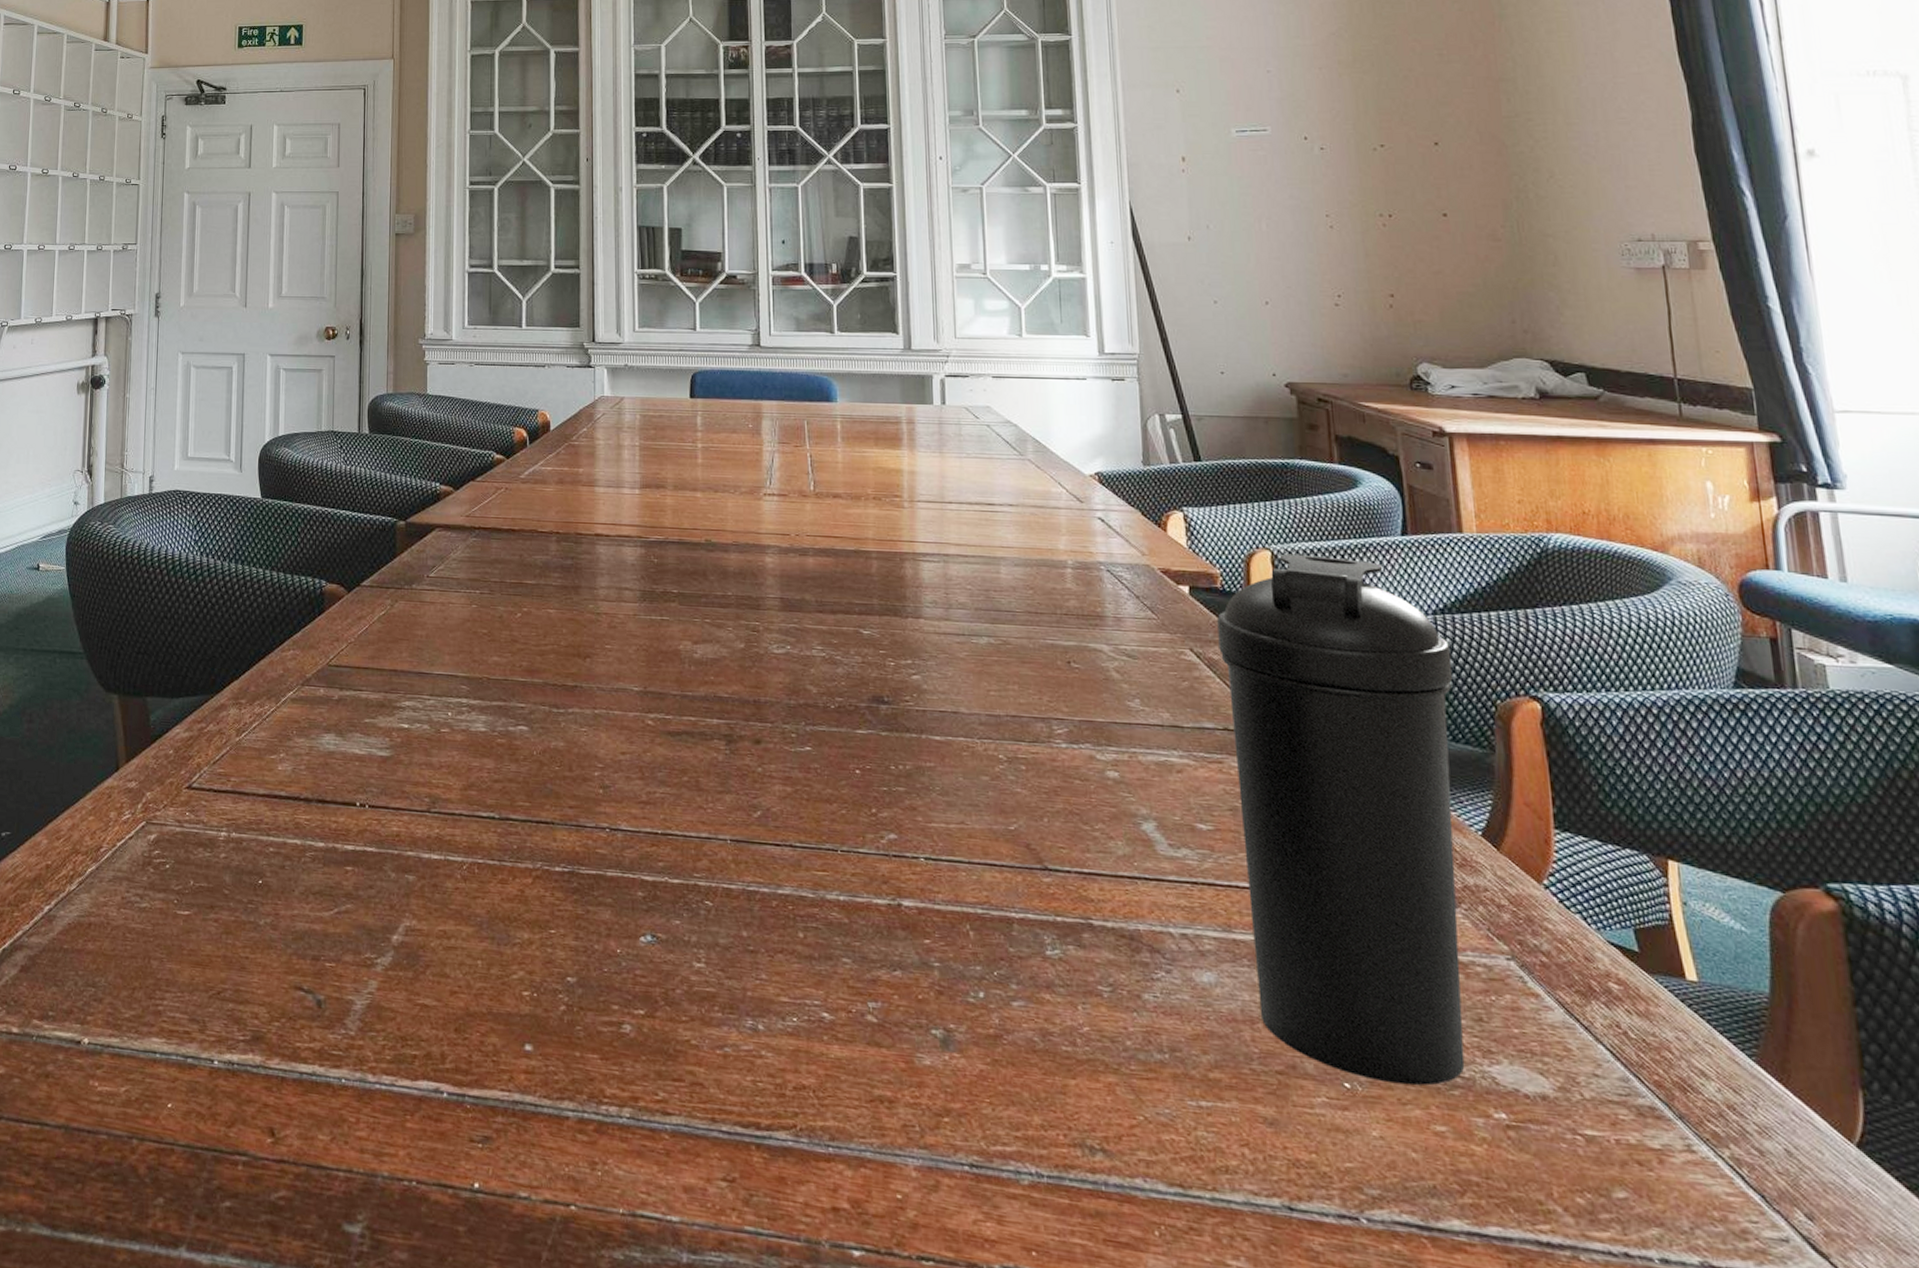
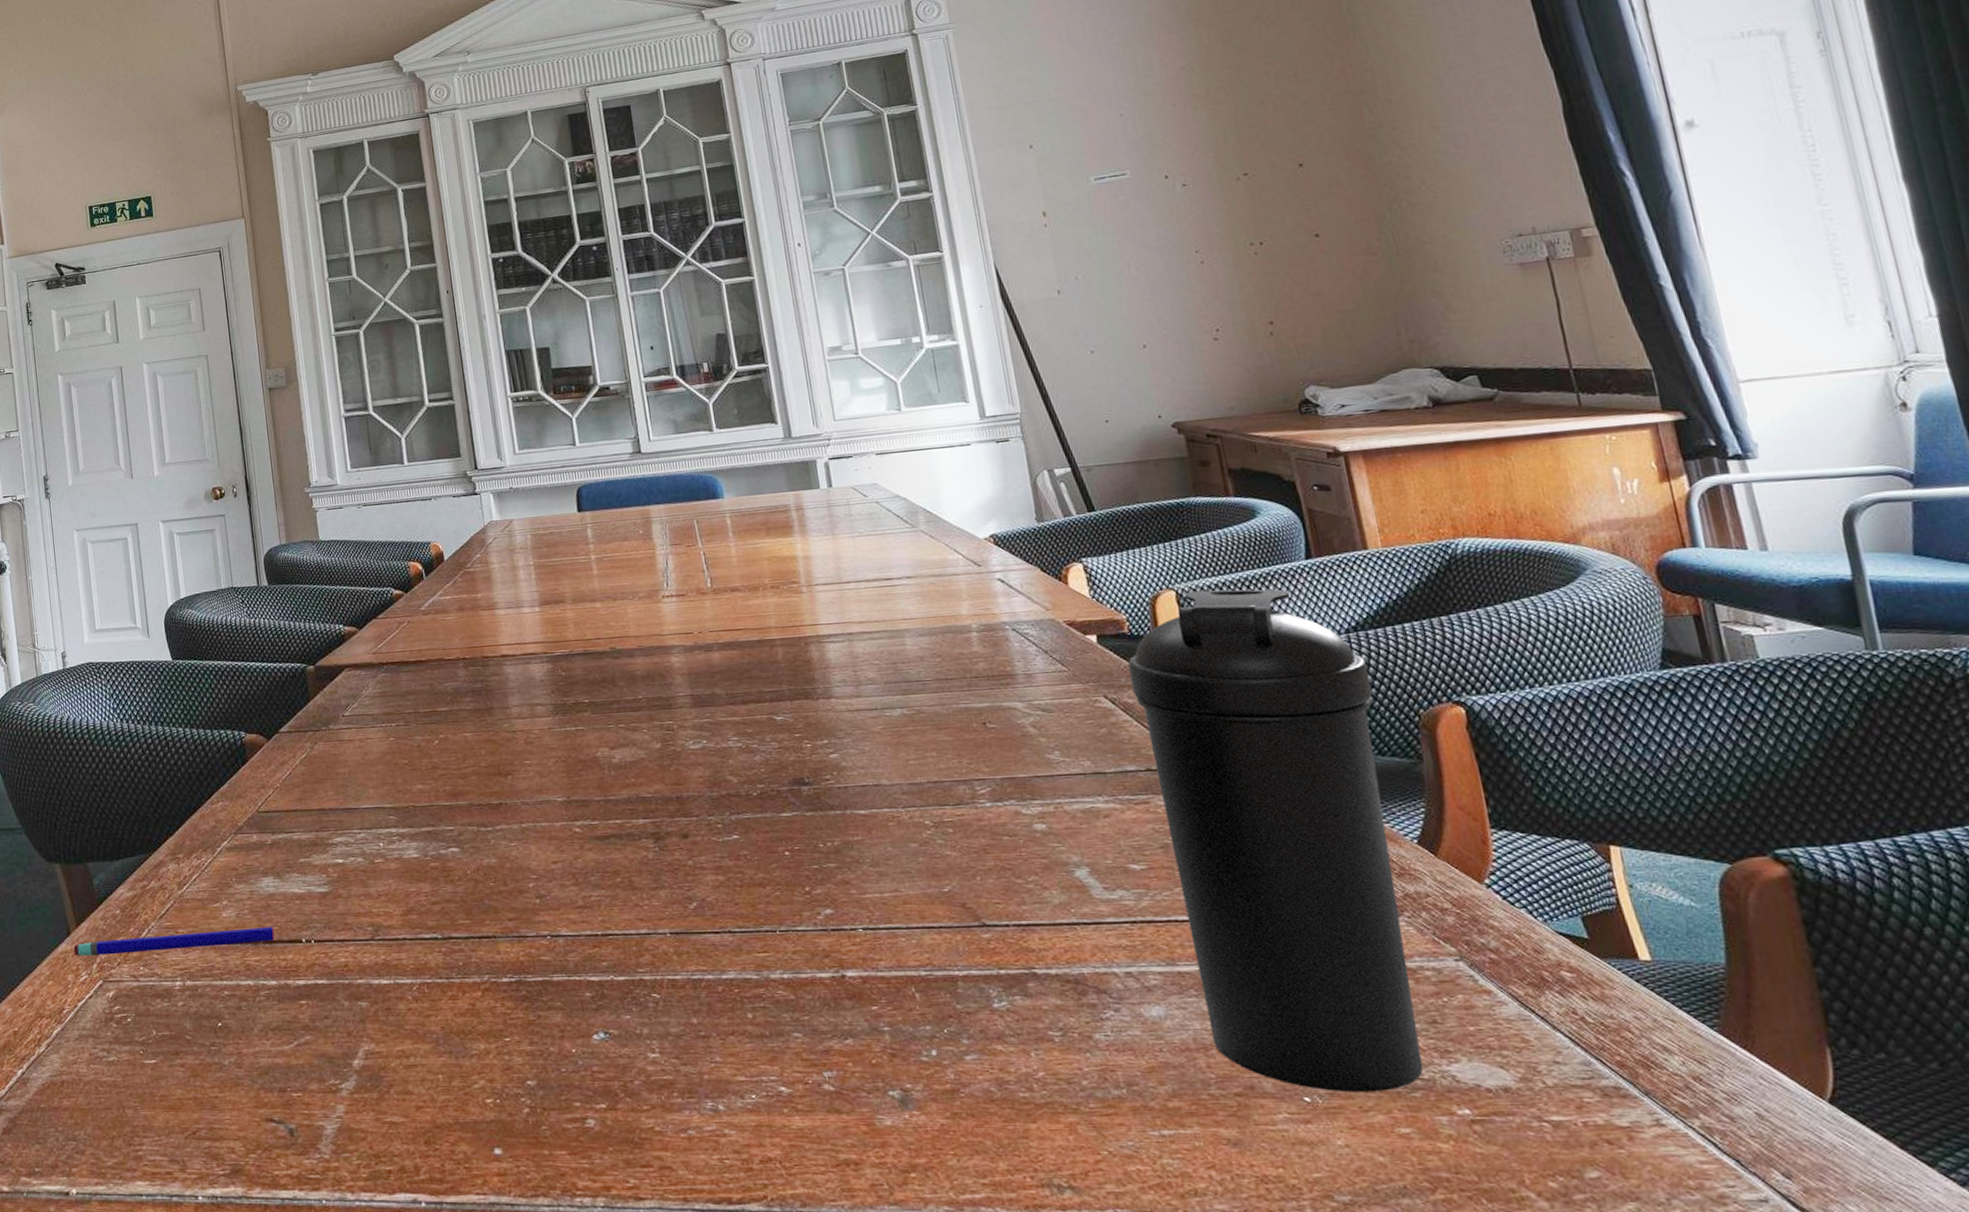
pen: none [120,780,329,802] -> present [73,926,275,957]

